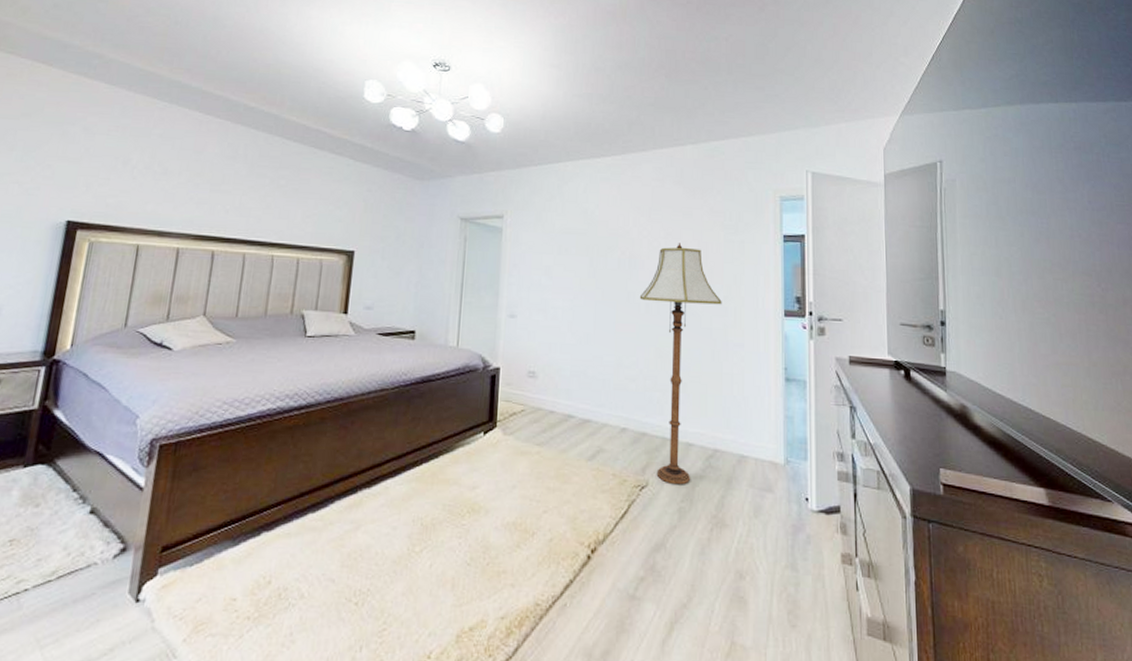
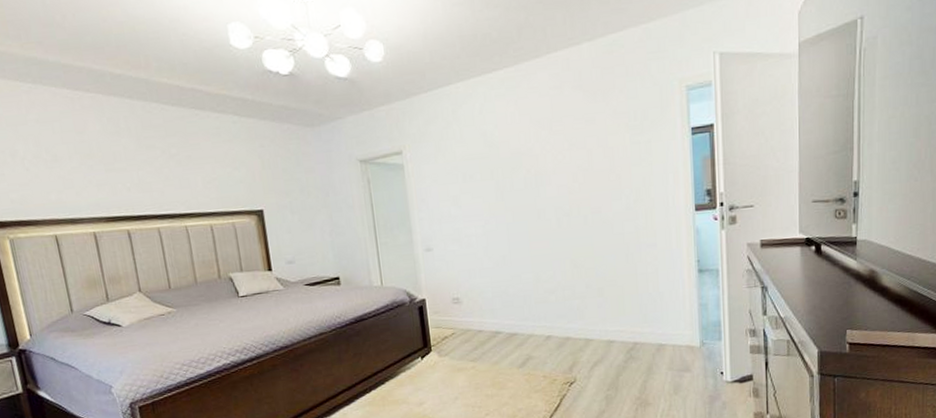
floor lamp: present [639,243,722,485] -> none [549,152,632,377]

